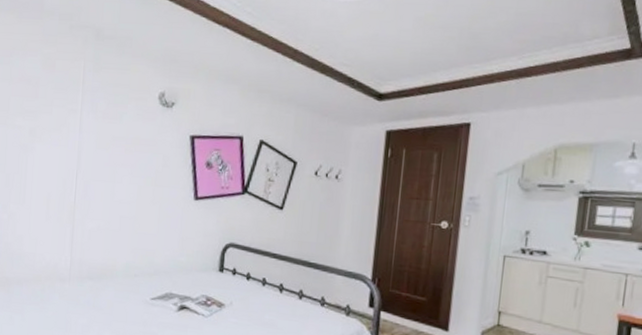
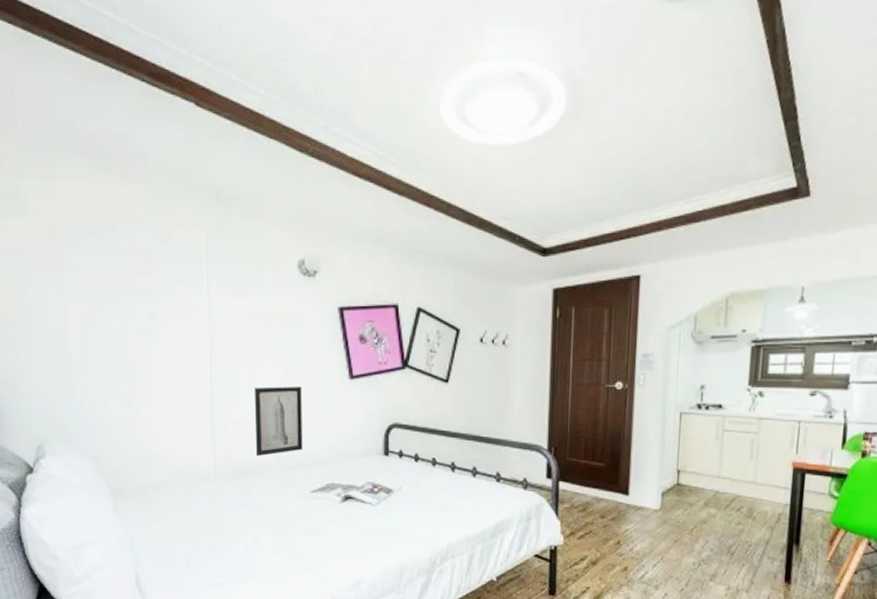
wall art: none [106,201,152,263] -> present [255,386,303,456]

